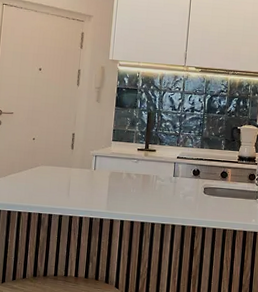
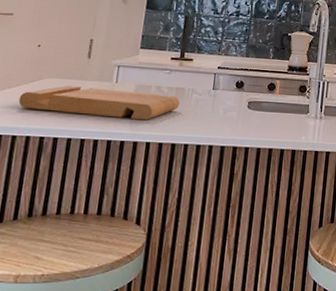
cutting board: none [21,171,146,202] -> present [18,85,180,121]

